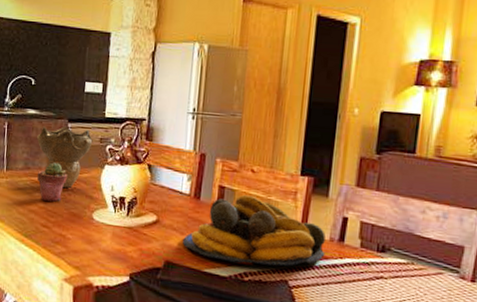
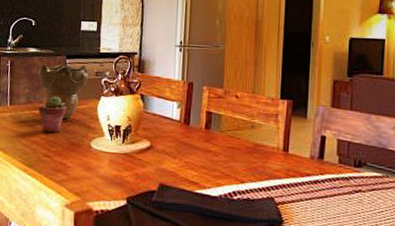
fruit bowl: present [183,194,326,266] -> none [175,118,307,185]

